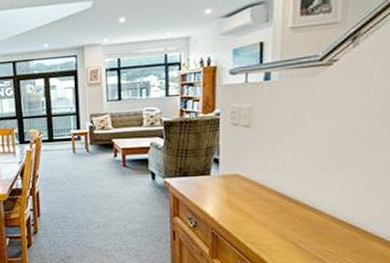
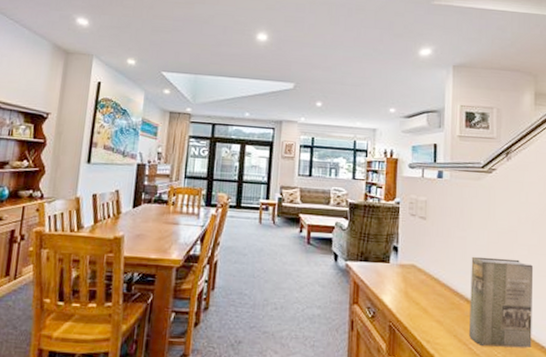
book: none [298,156,379,244] -> present [469,256,534,349]

